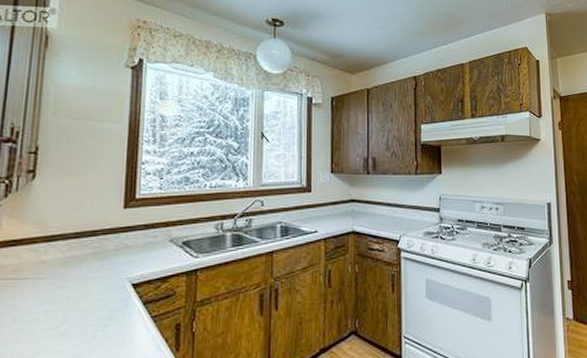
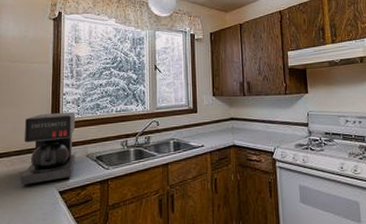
coffee maker: none [80,185,158,278] -> present [20,112,76,187]

